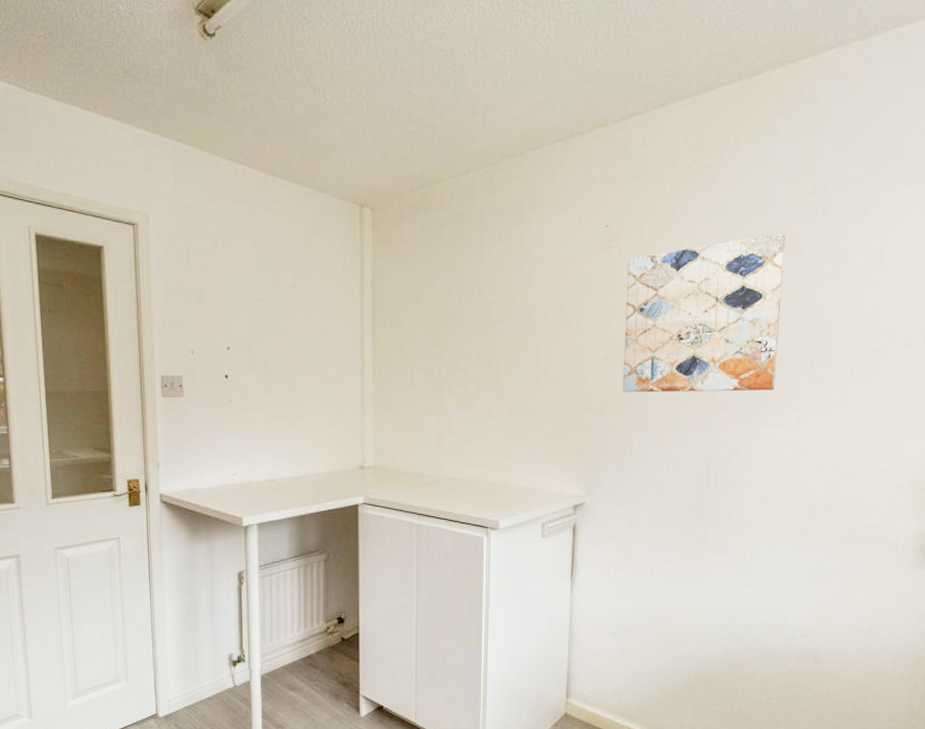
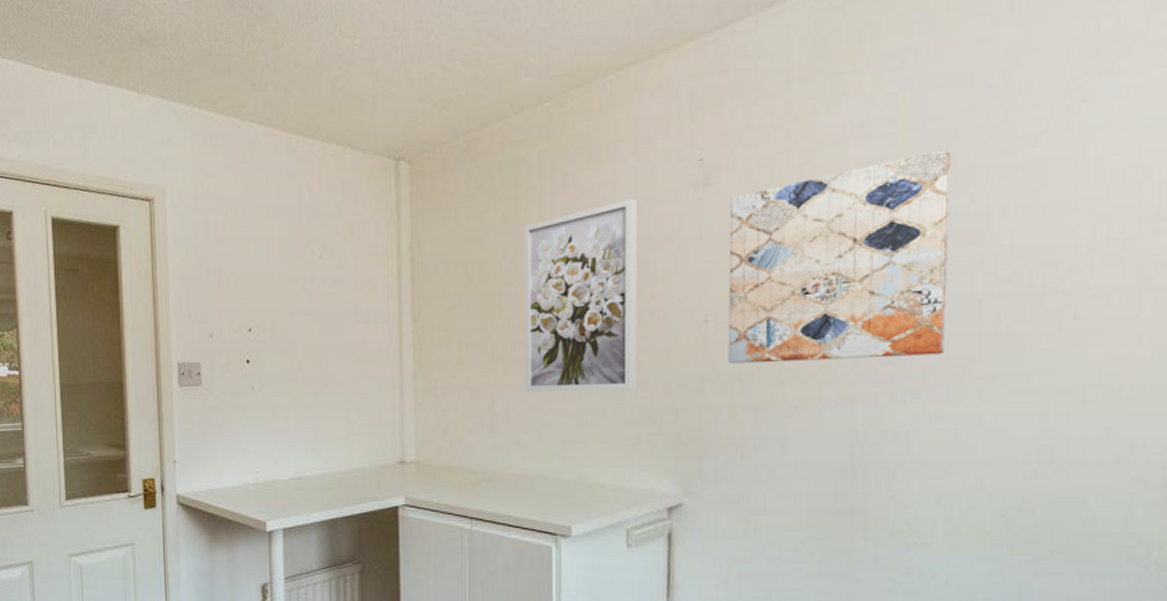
wall art: none [464,254,558,411] -> present [523,199,638,392]

